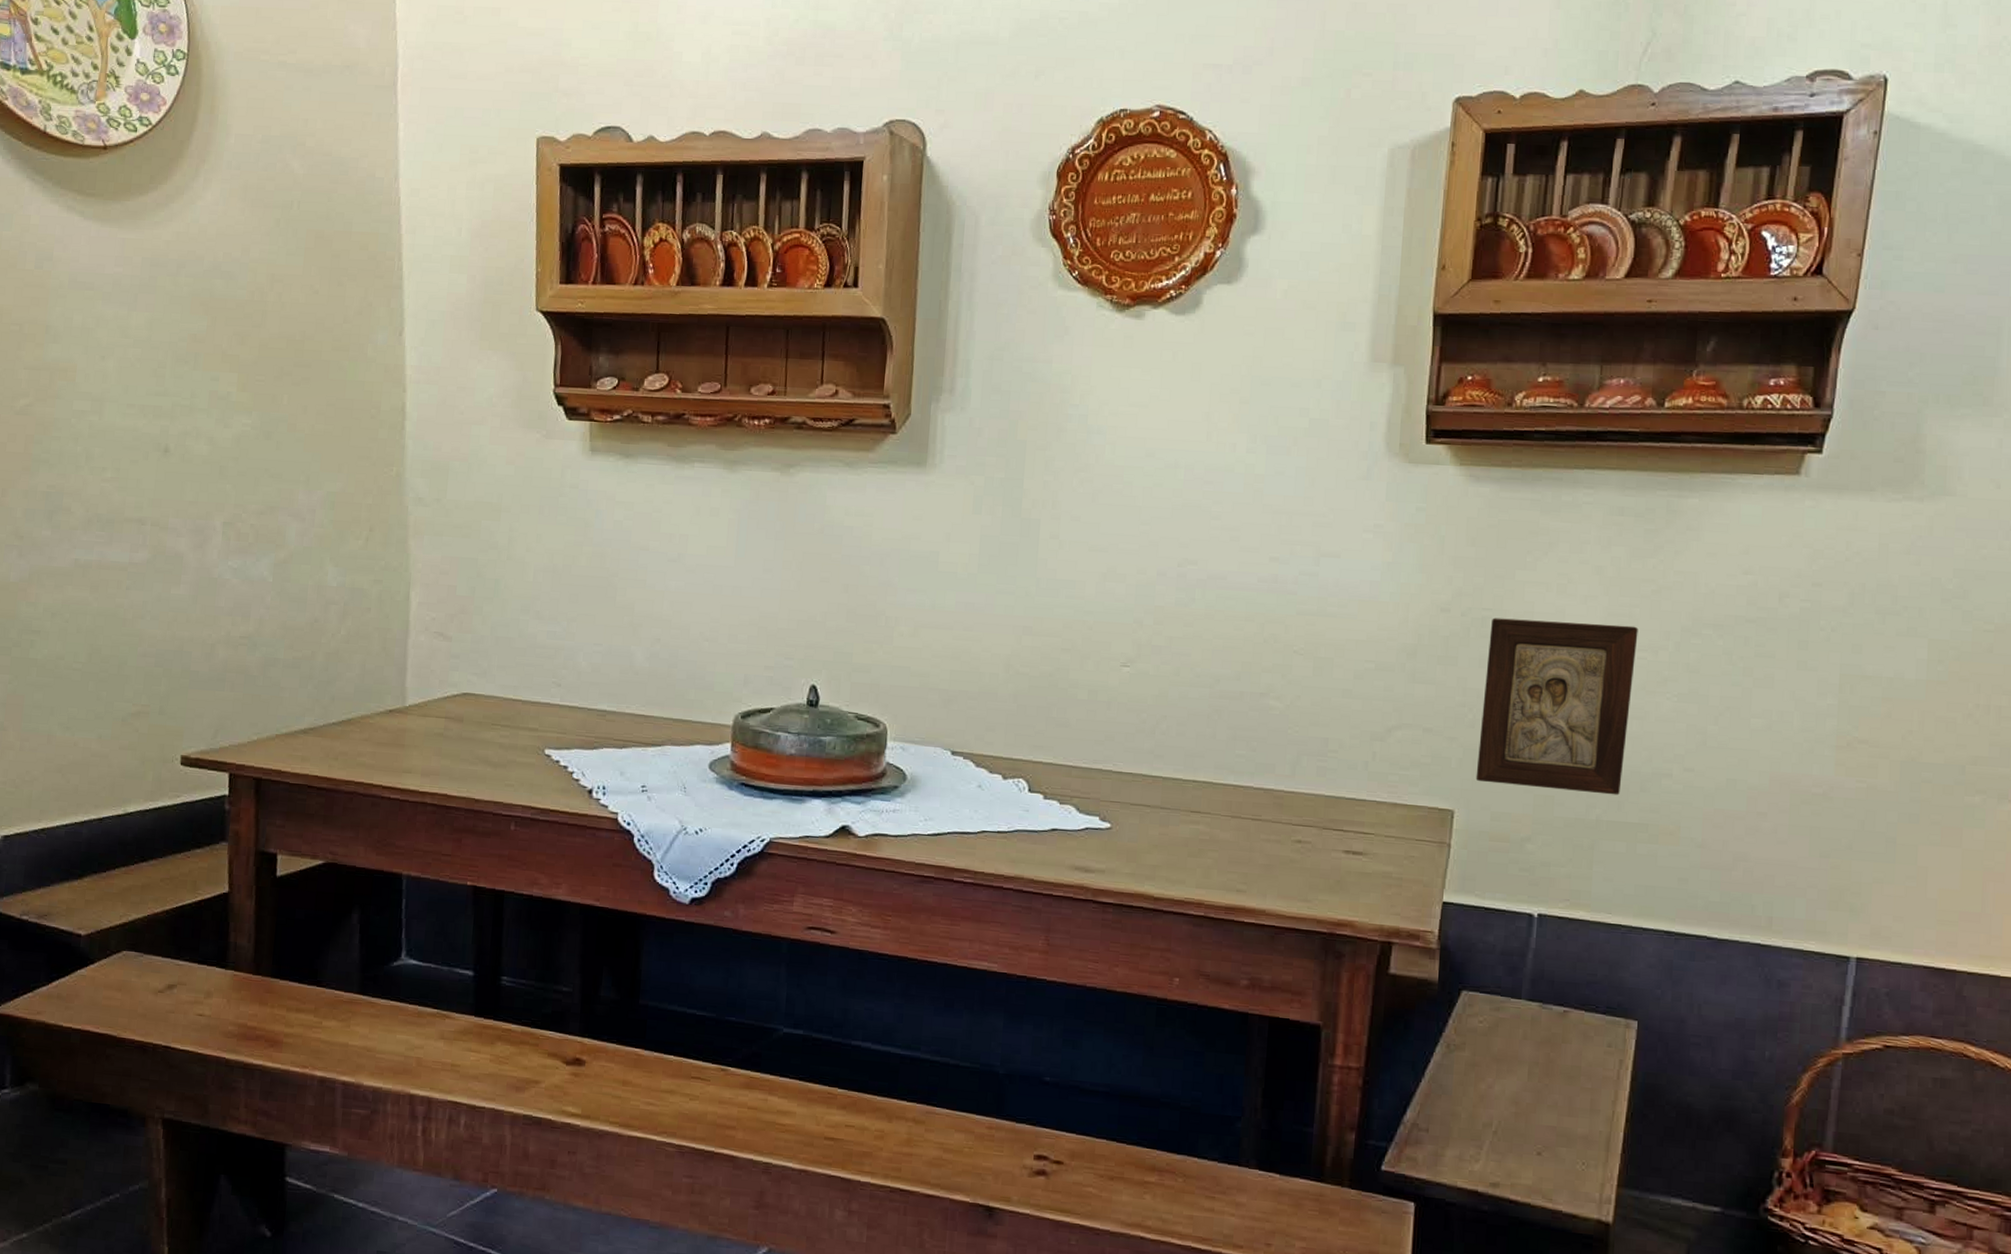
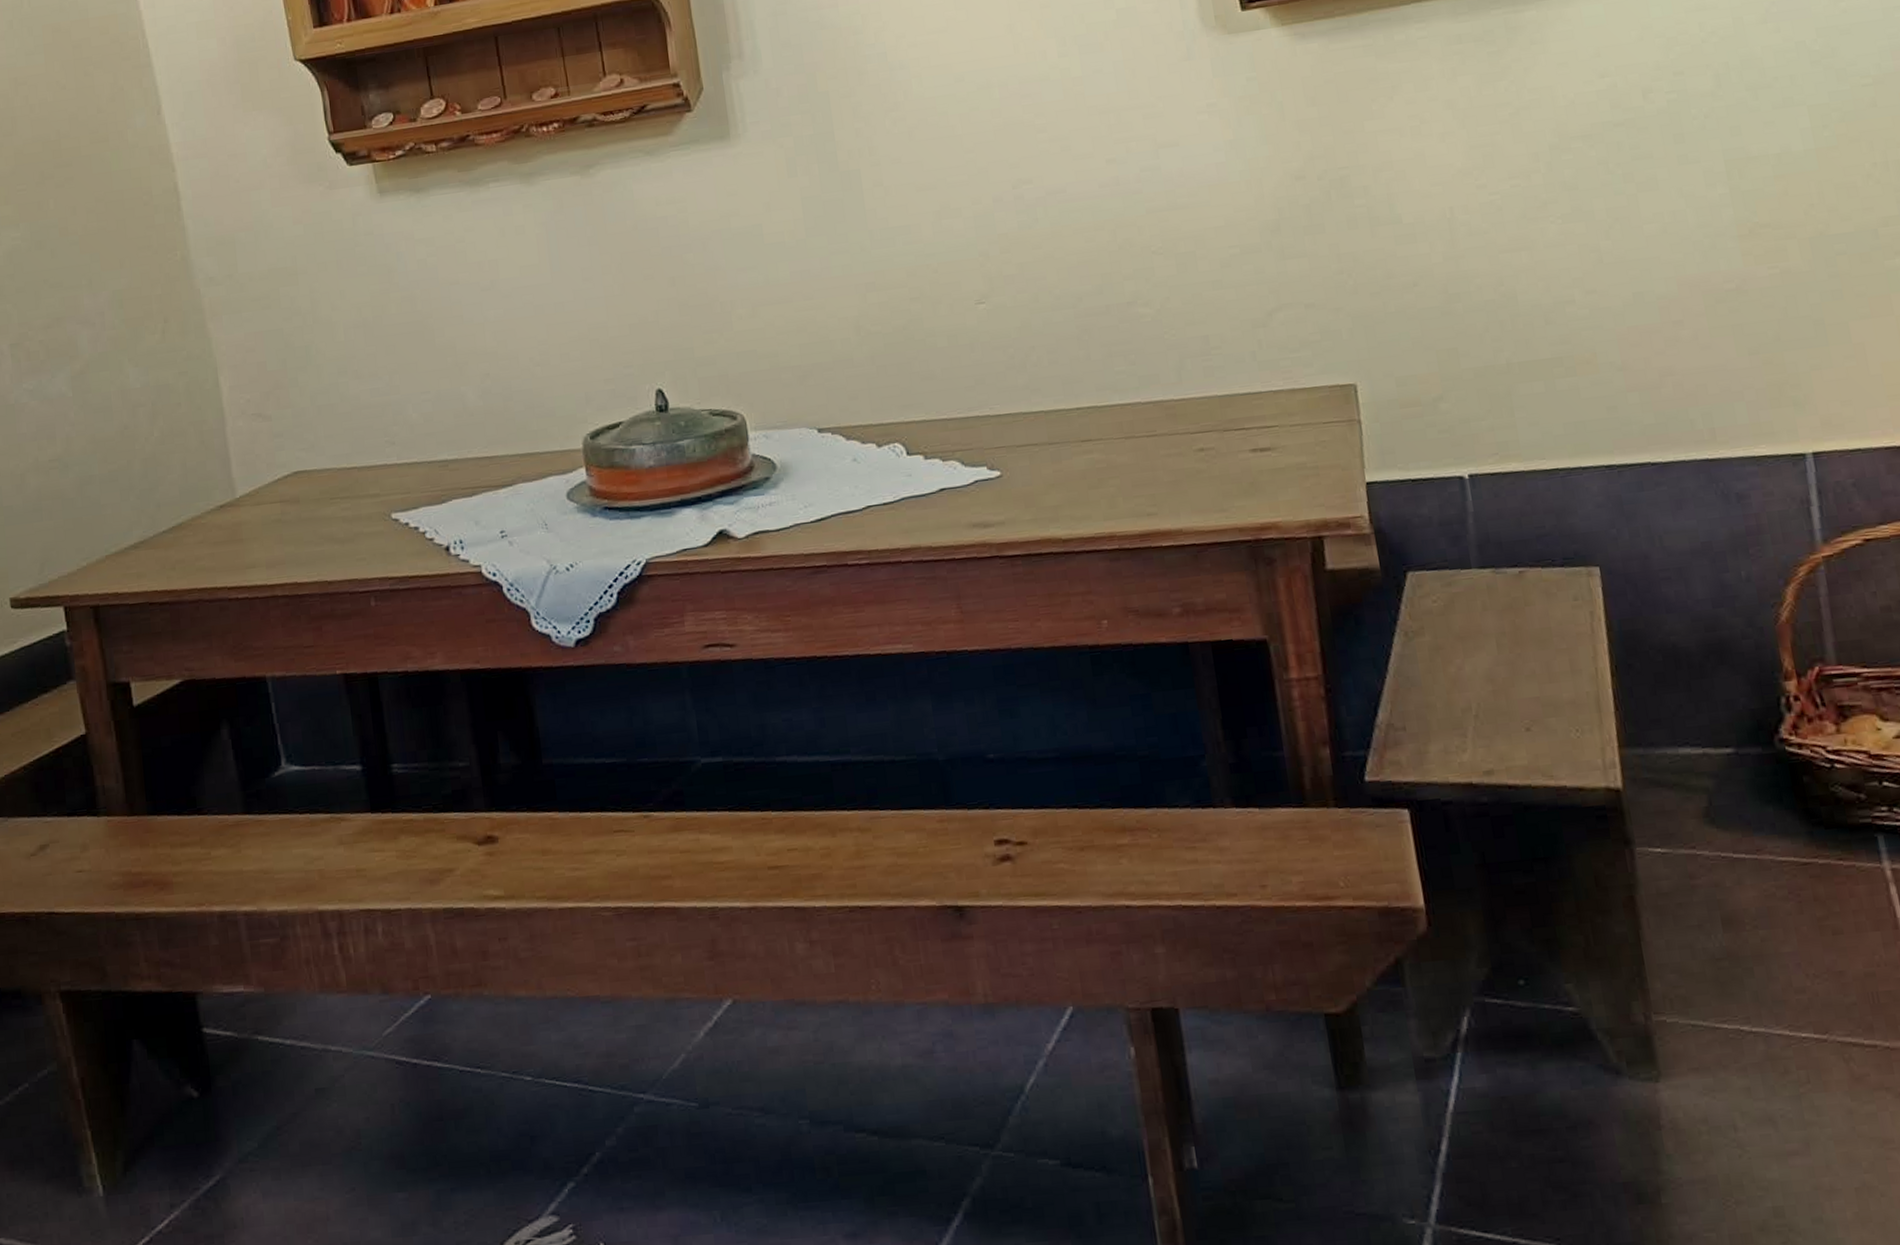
religious icon: present [1475,617,1638,795] -> none [1350,154,1525,349]

